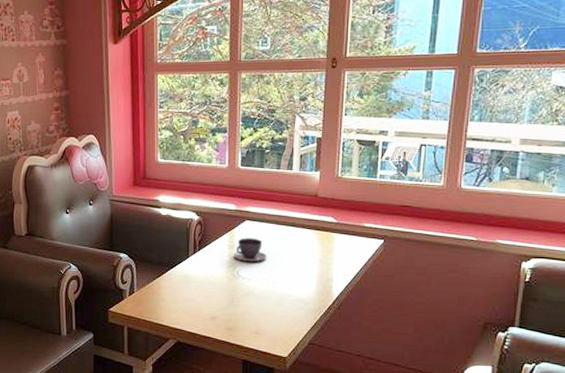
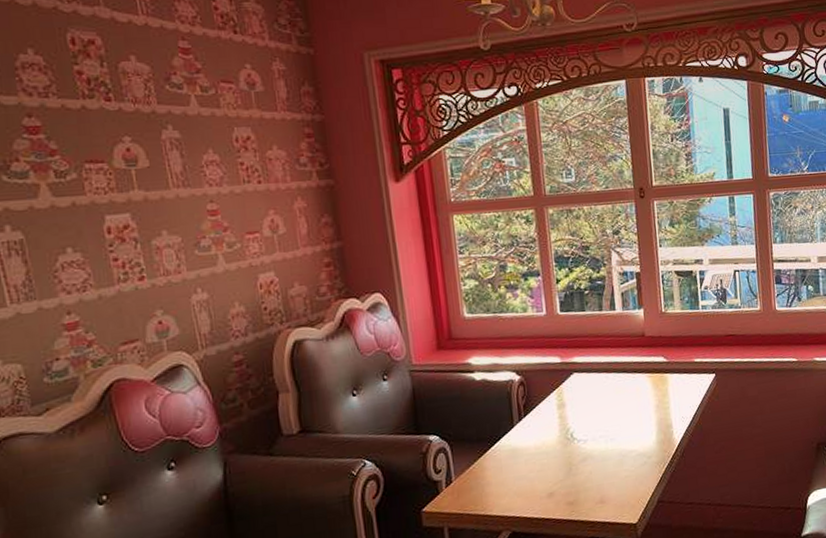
teacup: present [233,238,267,261] -> none [564,391,601,421]

